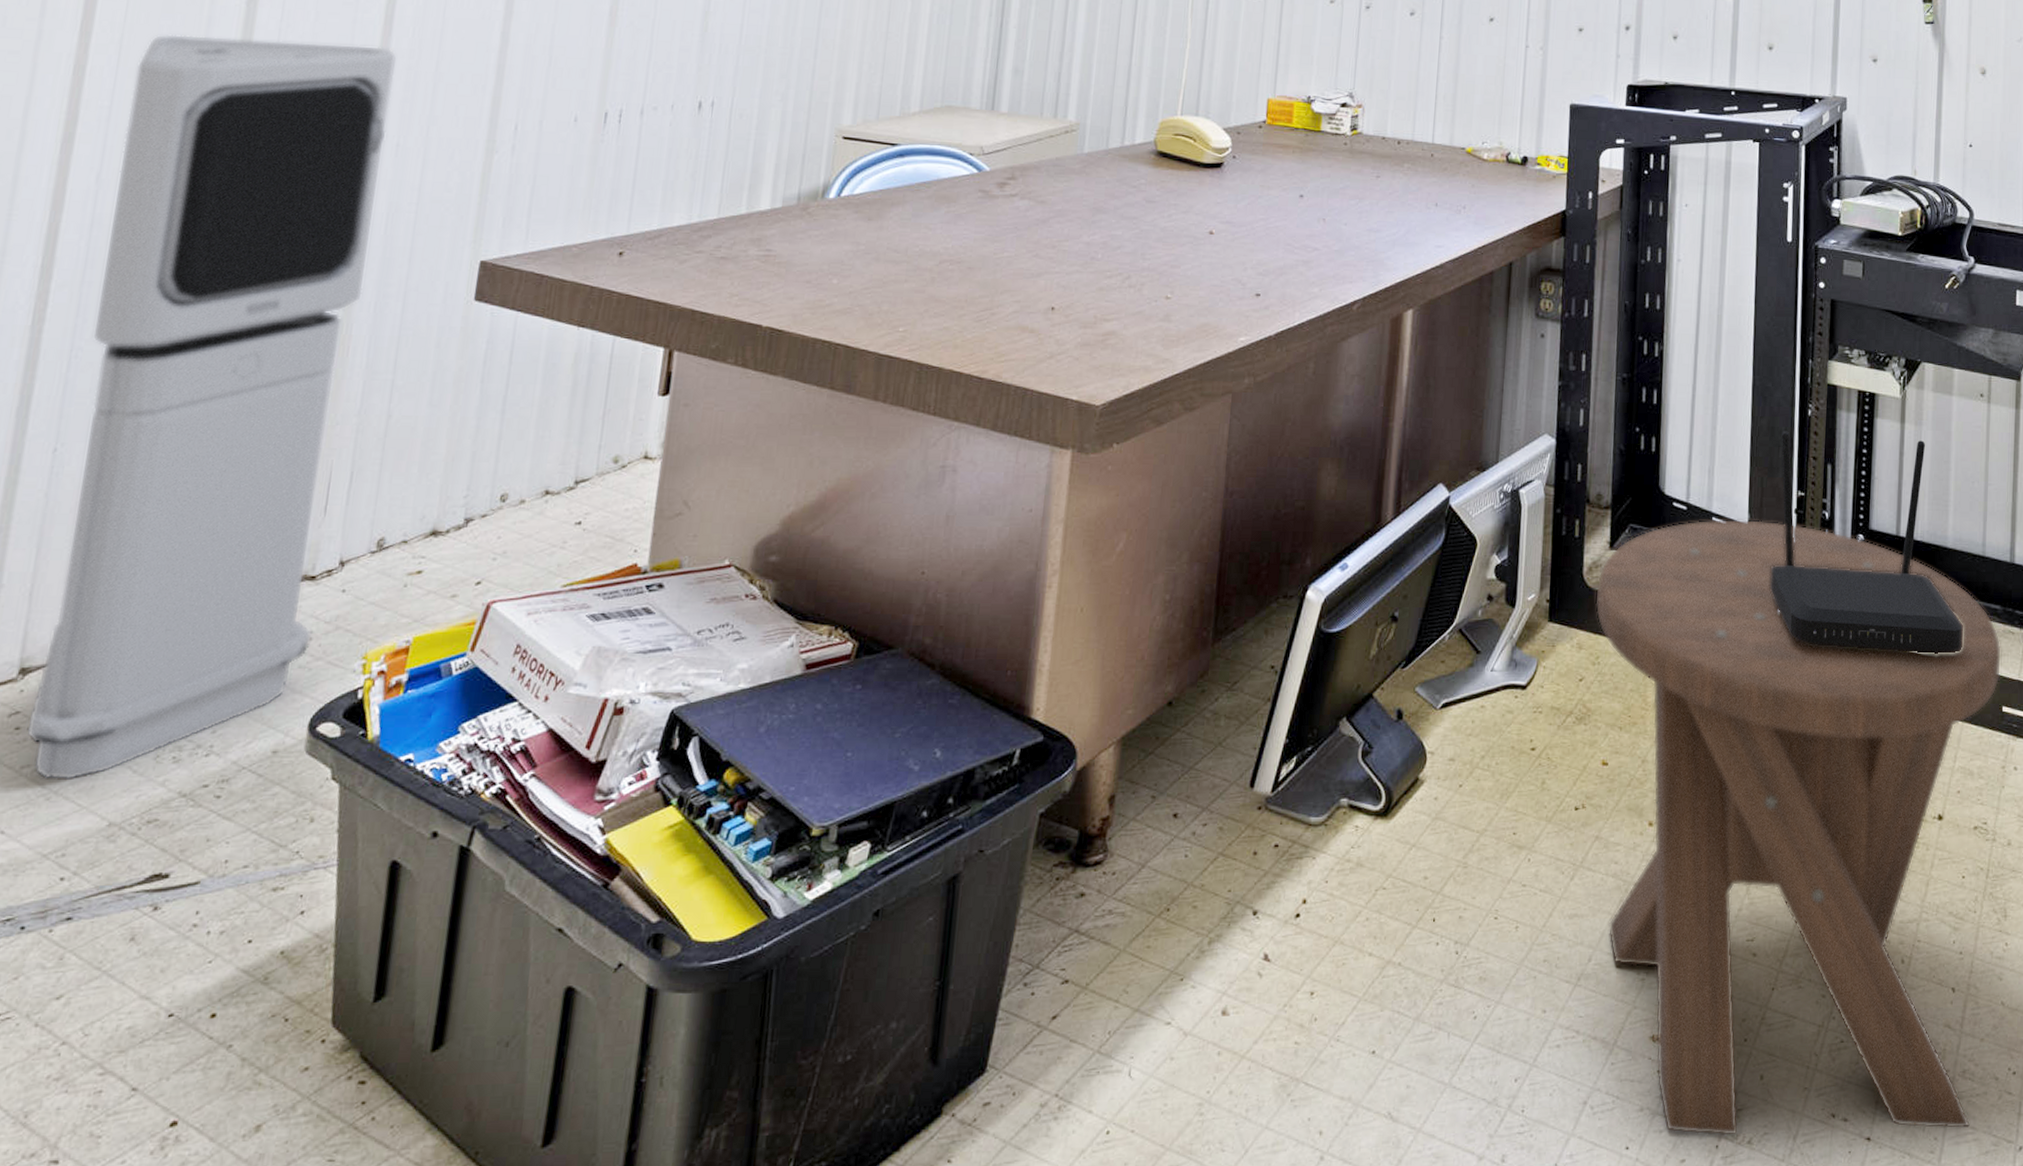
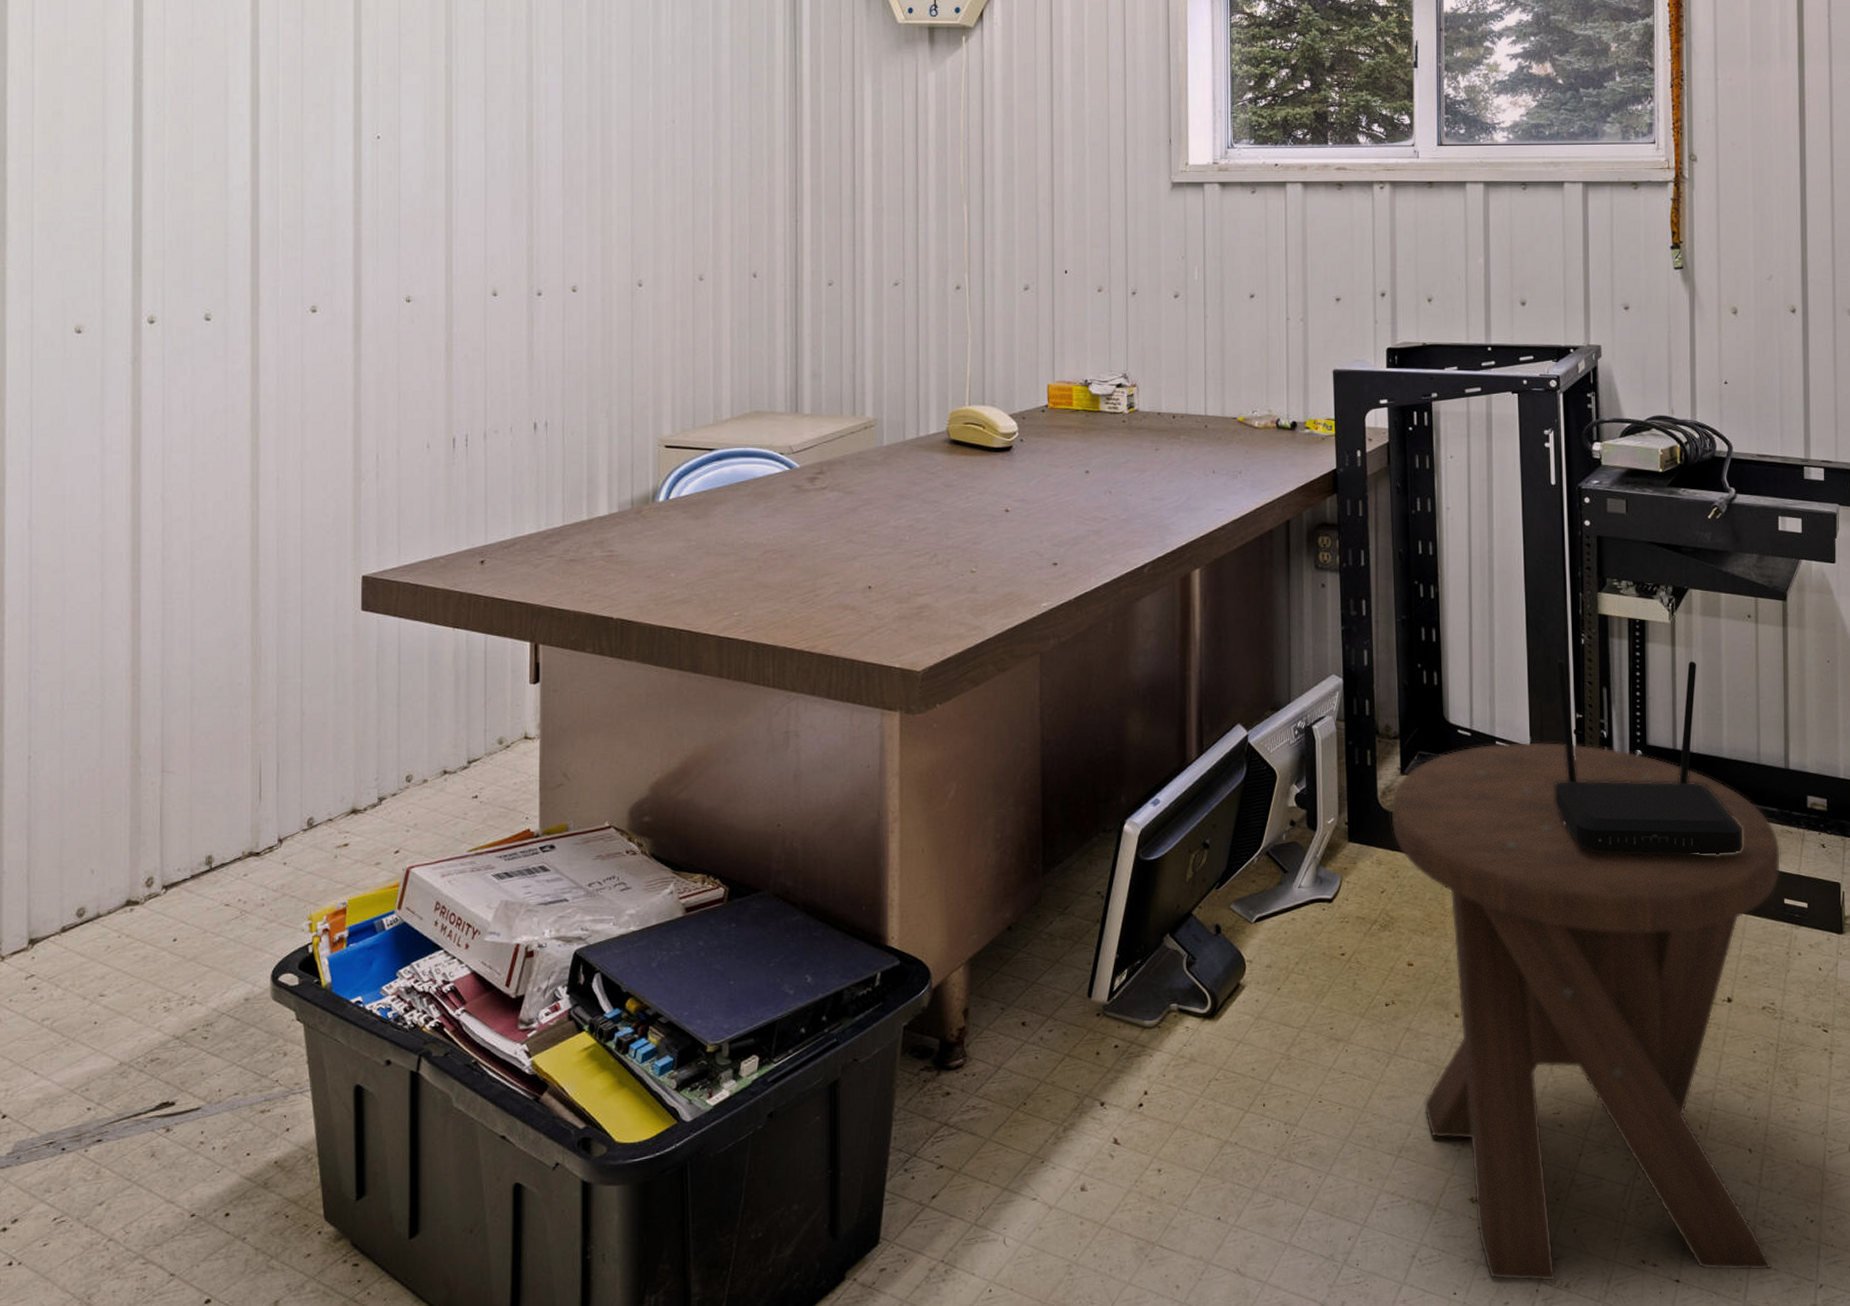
air purifier: present [25,34,397,781] -> none [41,393,267,1030]

